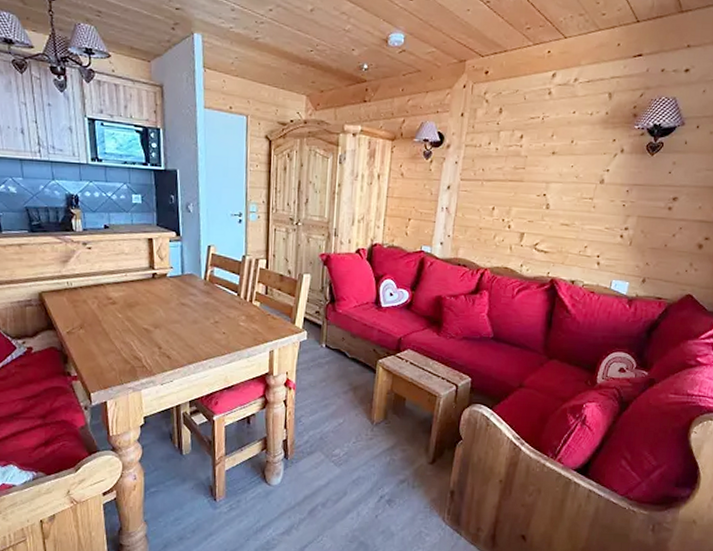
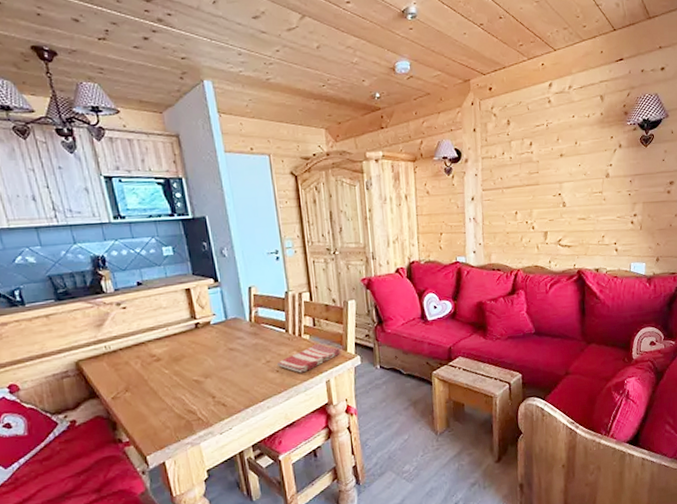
dish towel: none [224,313,288,339] -> present [276,344,340,373]

